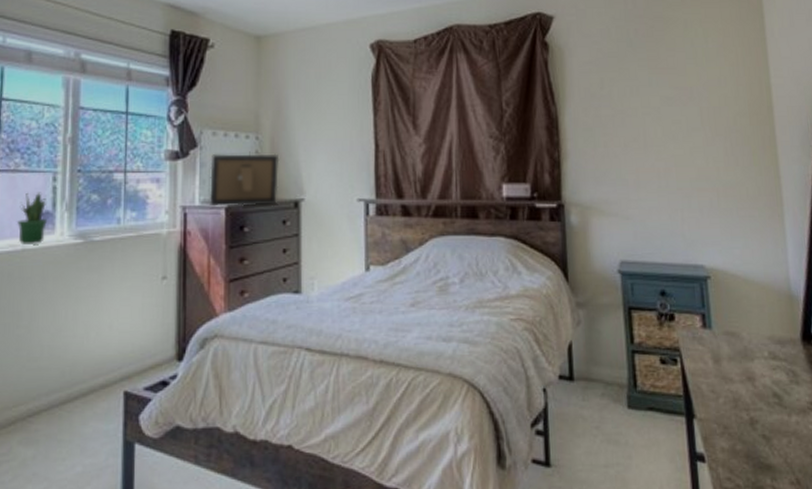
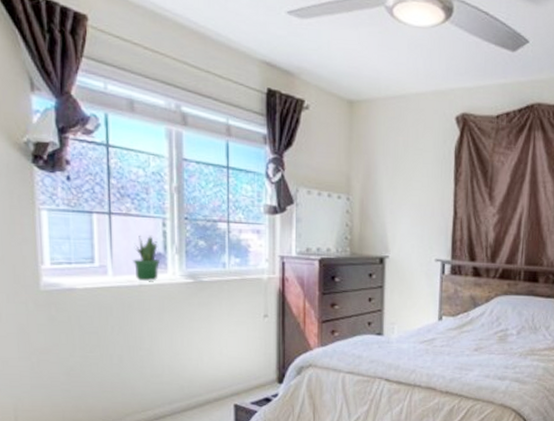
picture frame: present [210,153,280,206] -> none [305,211,368,260]

